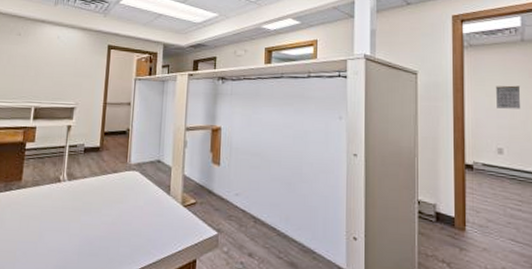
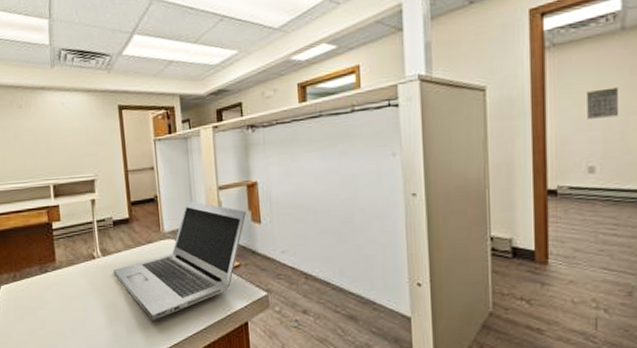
laptop: none [75,136,209,250] -> present [113,200,247,320]

